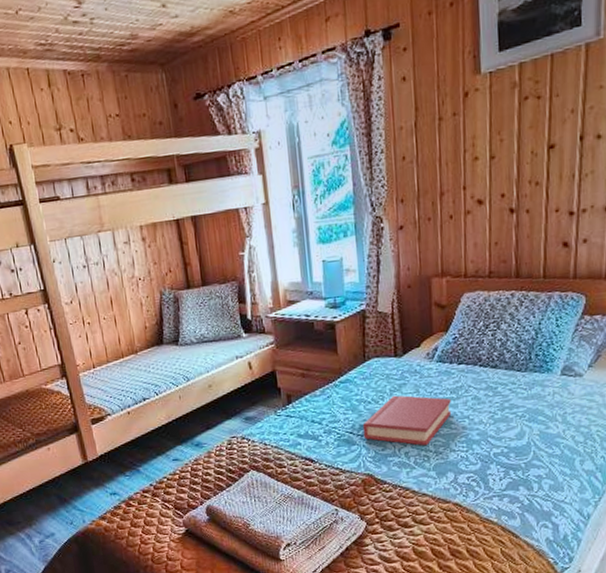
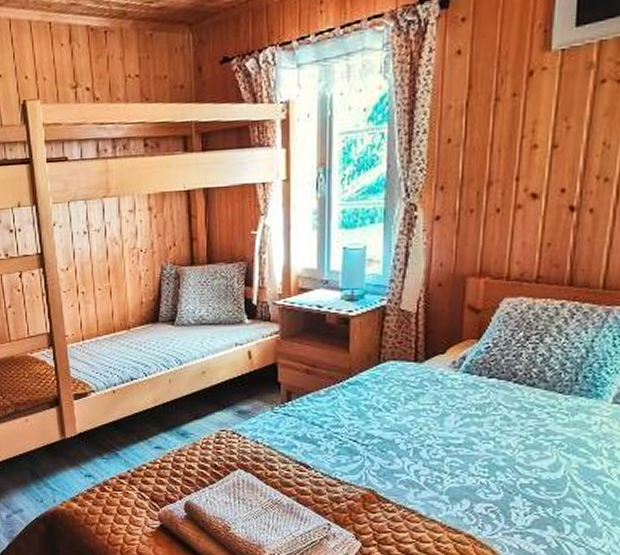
hardback book: present [362,395,452,446] -> none [369,405,475,466]

